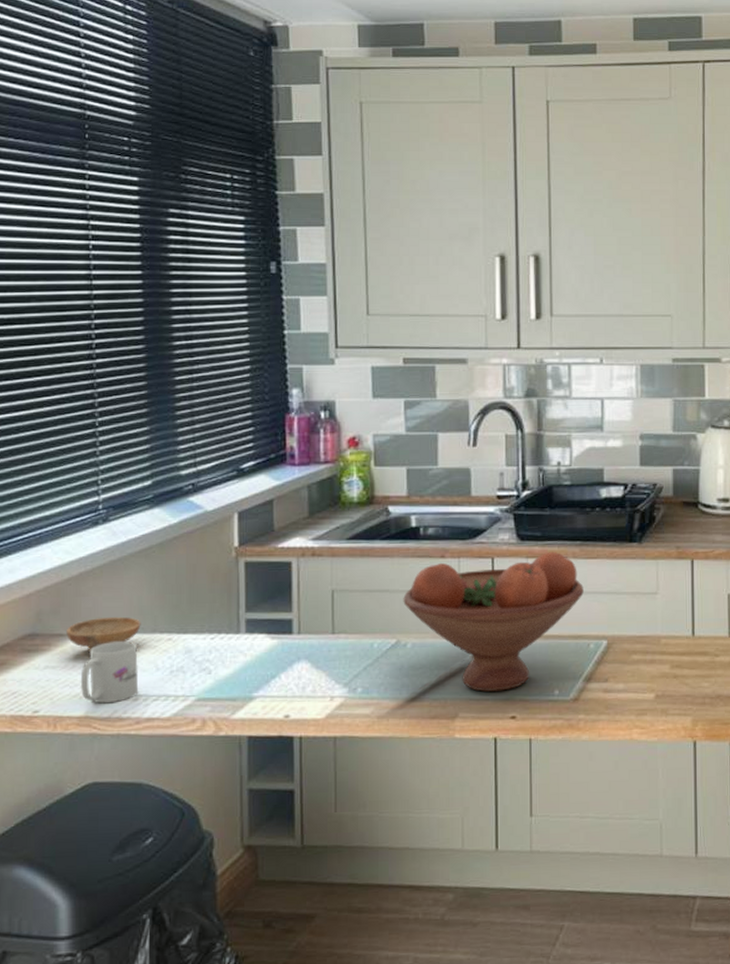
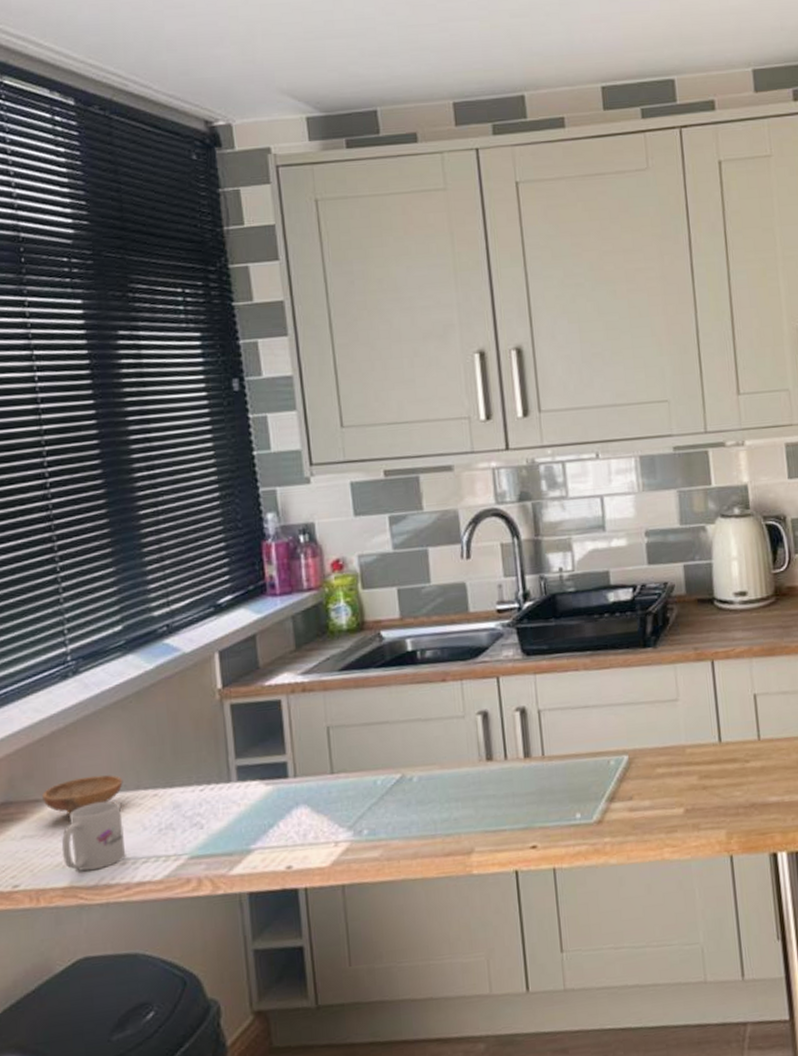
fruit bowl: present [403,551,584,692] -> none [404,664,599,822]

